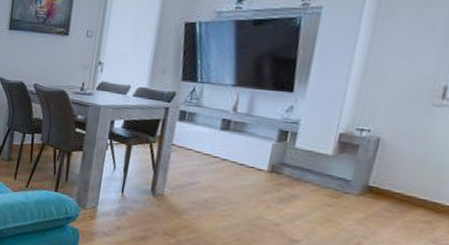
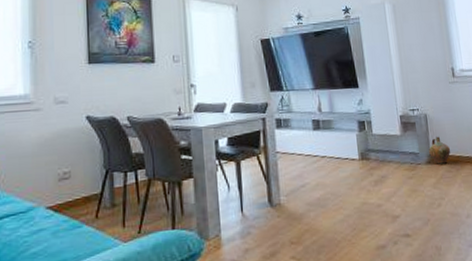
ceramic jug: none [366,167,401,201] -> present [429,136,451,164]

